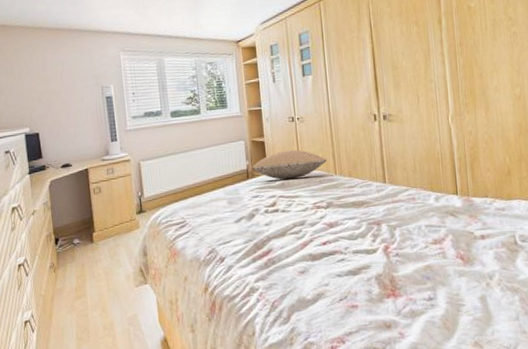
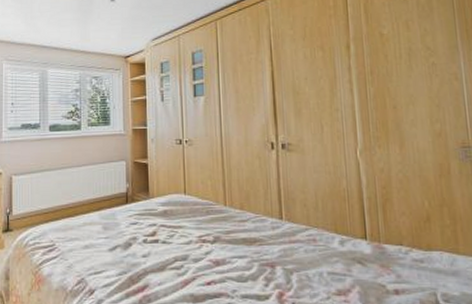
pillow: present [251,150,327,180] -> none [131,175,216,207]

